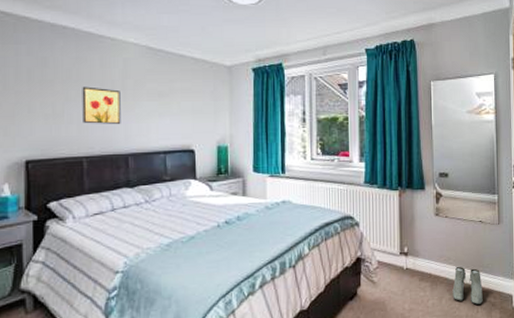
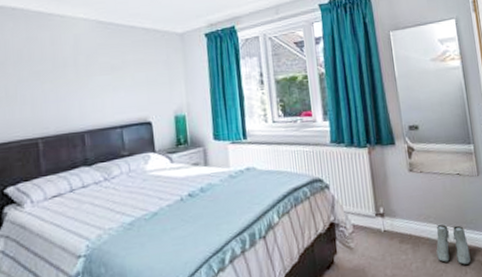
wall art: present [82,86,121,124] -> none [34,65,75,104]

